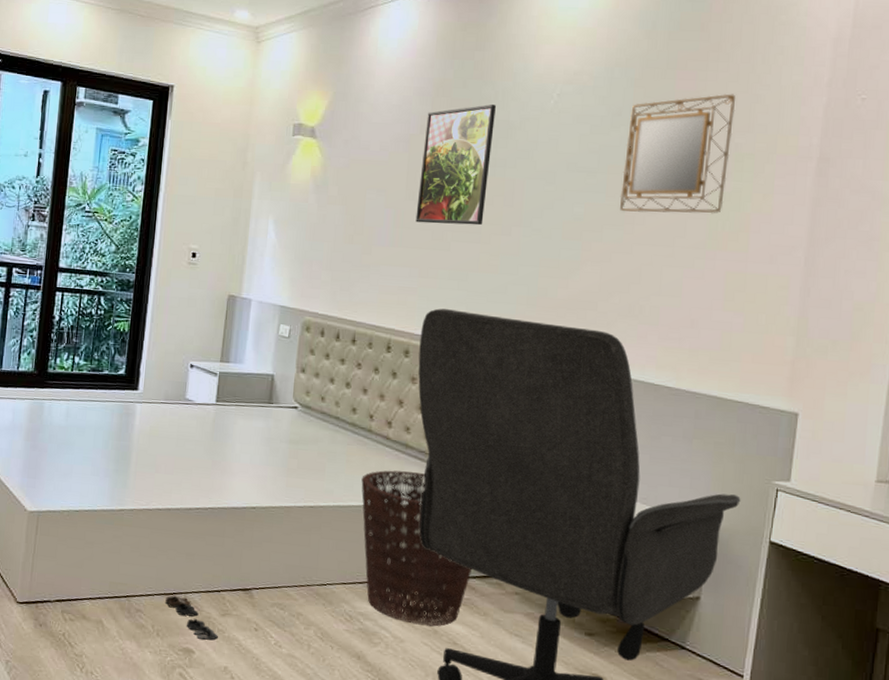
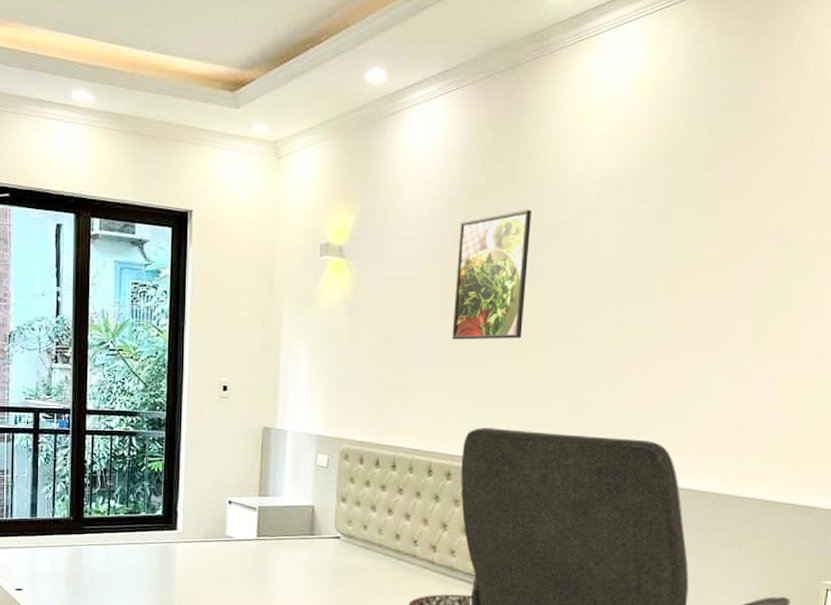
home mirror: present [620,93,735,214] -> none [663,182,783,314]

